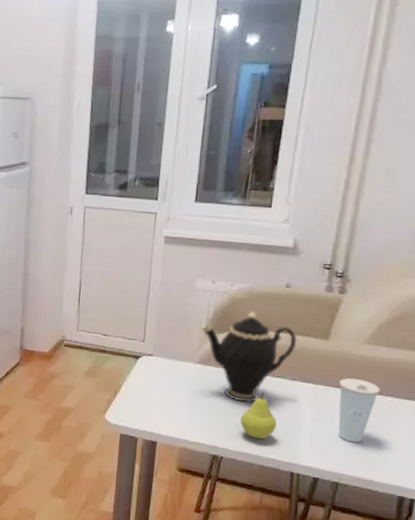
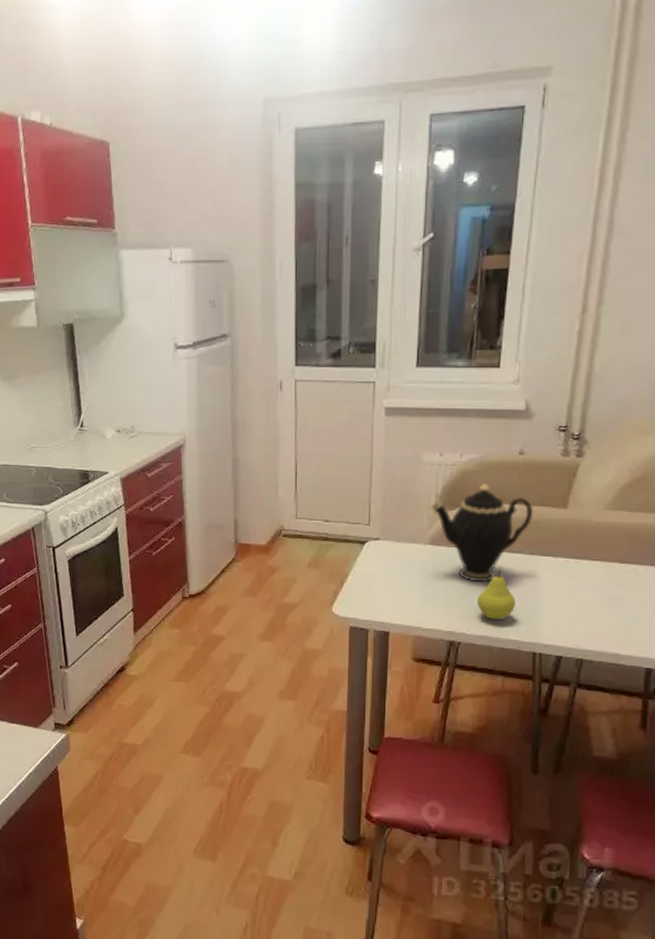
cup: present [338,378,381,443] -> none [580,548,623,616]

